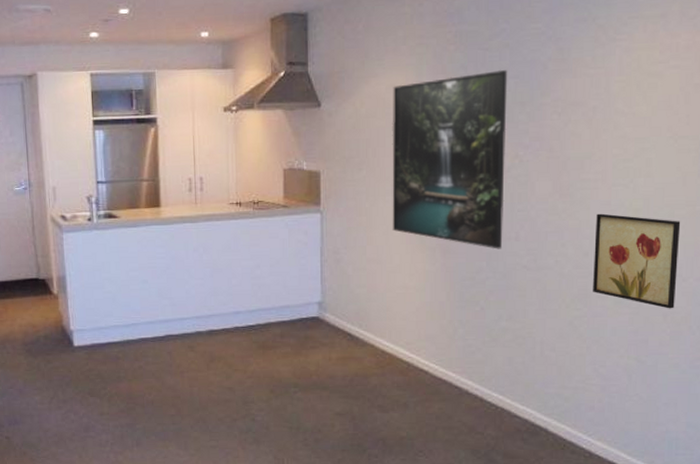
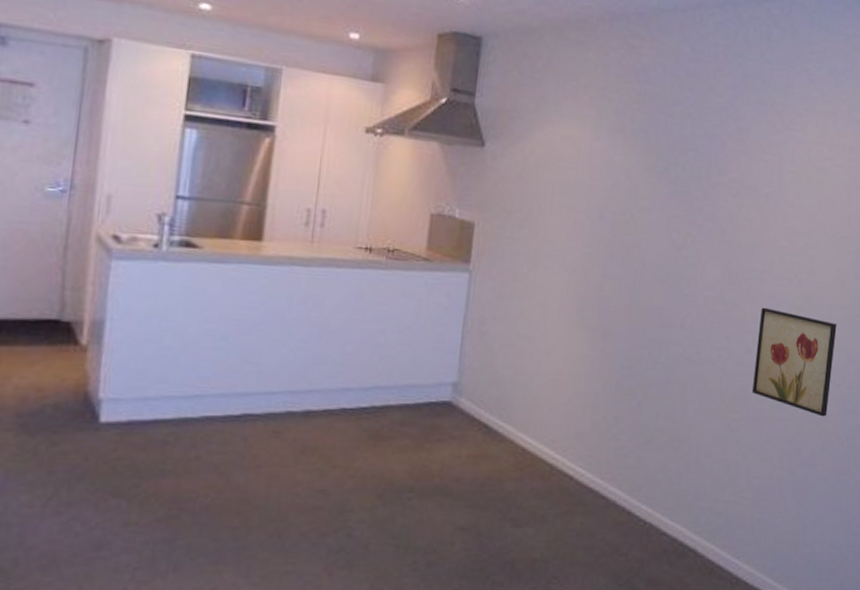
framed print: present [392,70,508,249] -> none [550,137,688,337]

